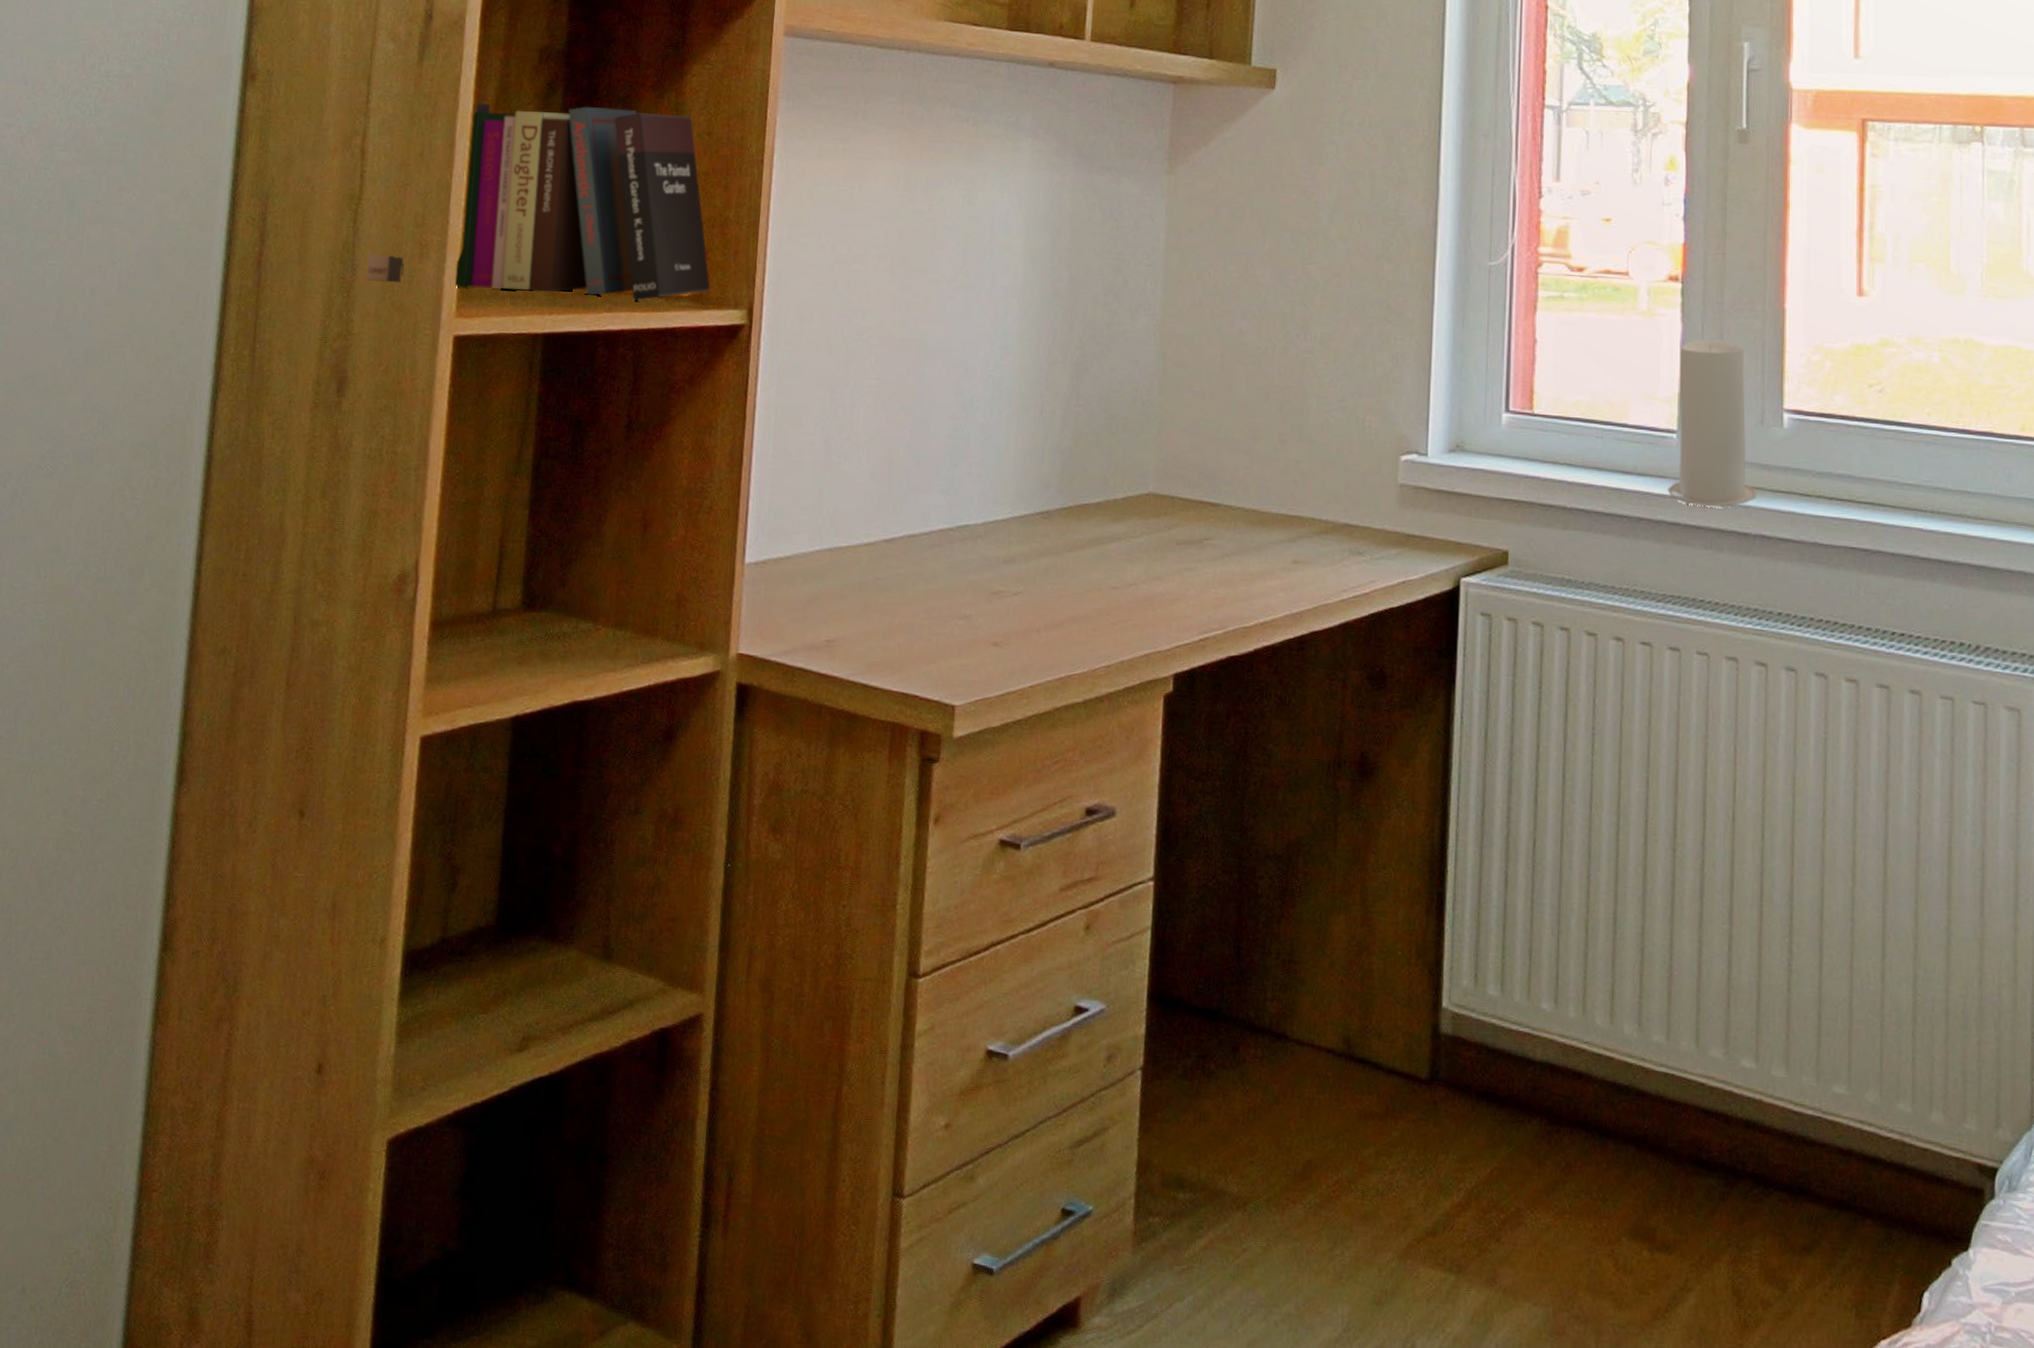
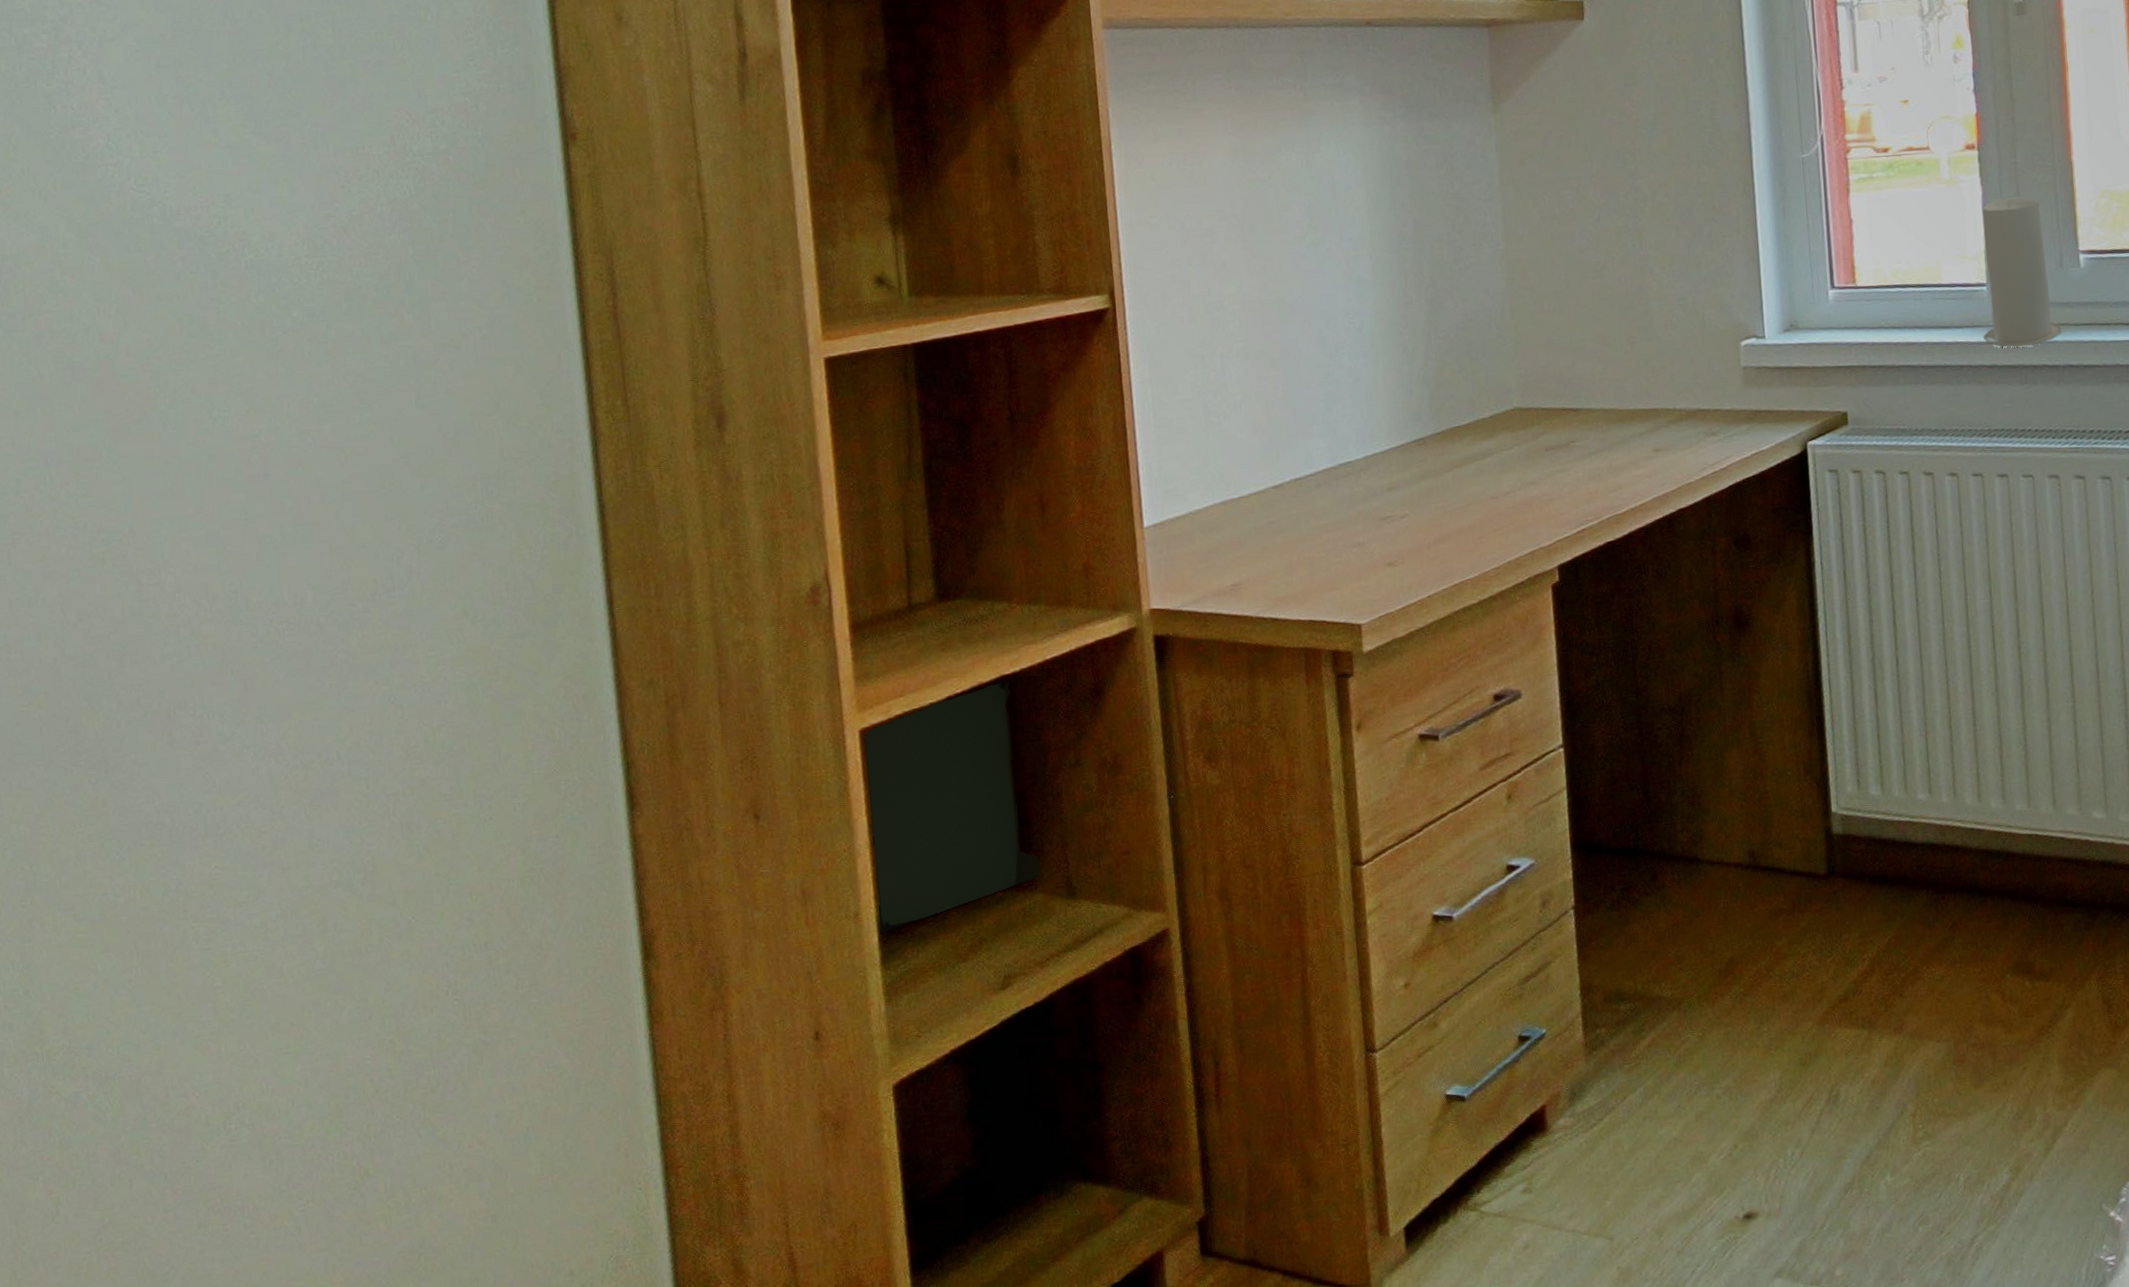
books: present [367,102,711,300] -> none [725,118,1070,318]
binder: none [401,708,581,967] -> present [864,681,1040,935]

